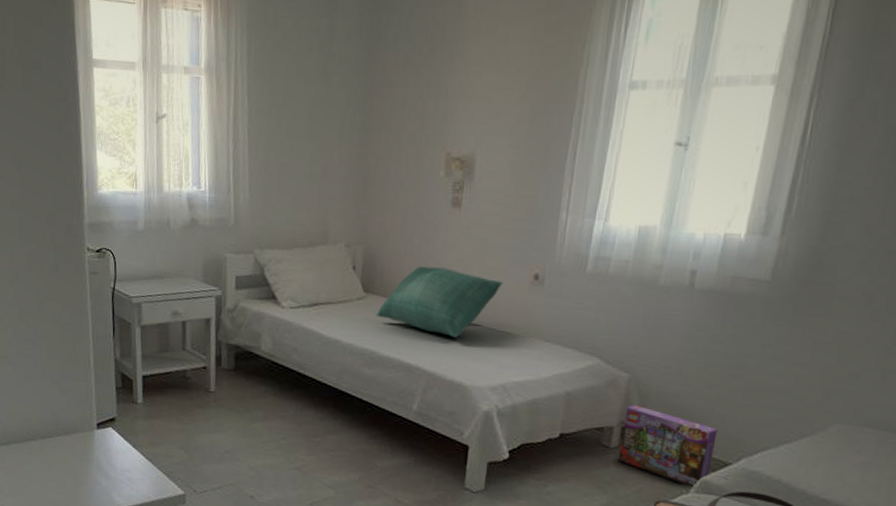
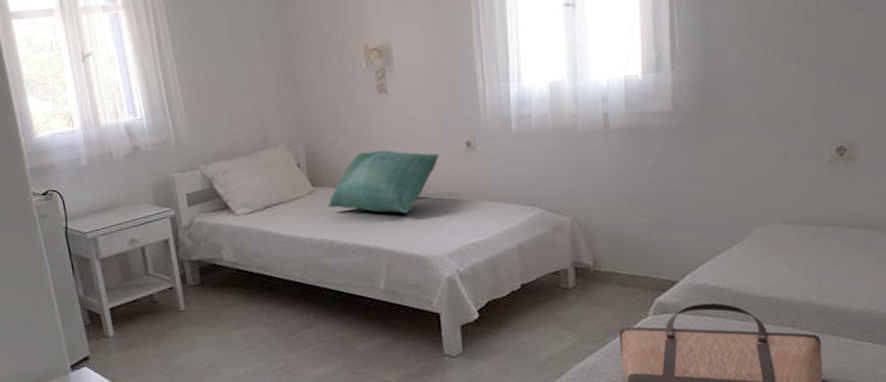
box: present [618,405,718,489] -> none [575,244,662,311]

